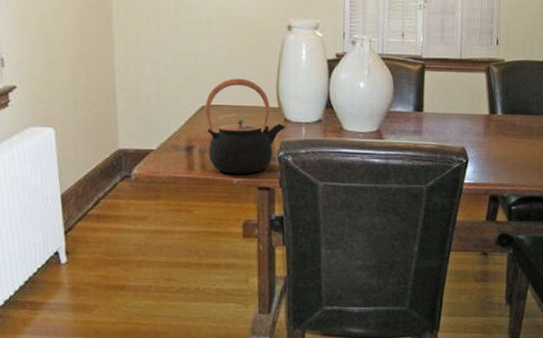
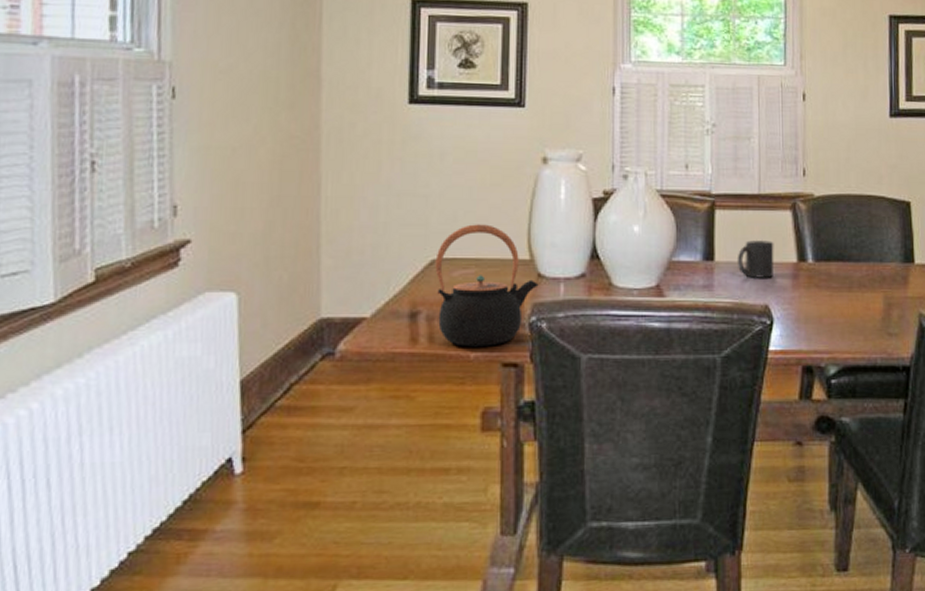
mug: none [441,96,471,126] -> present [737,240,774,278]

